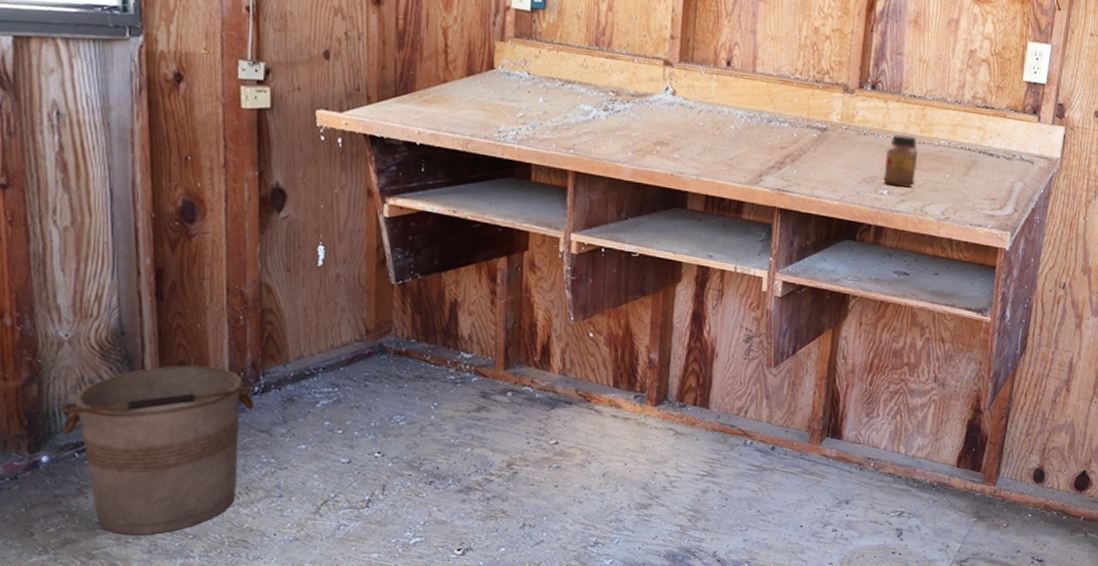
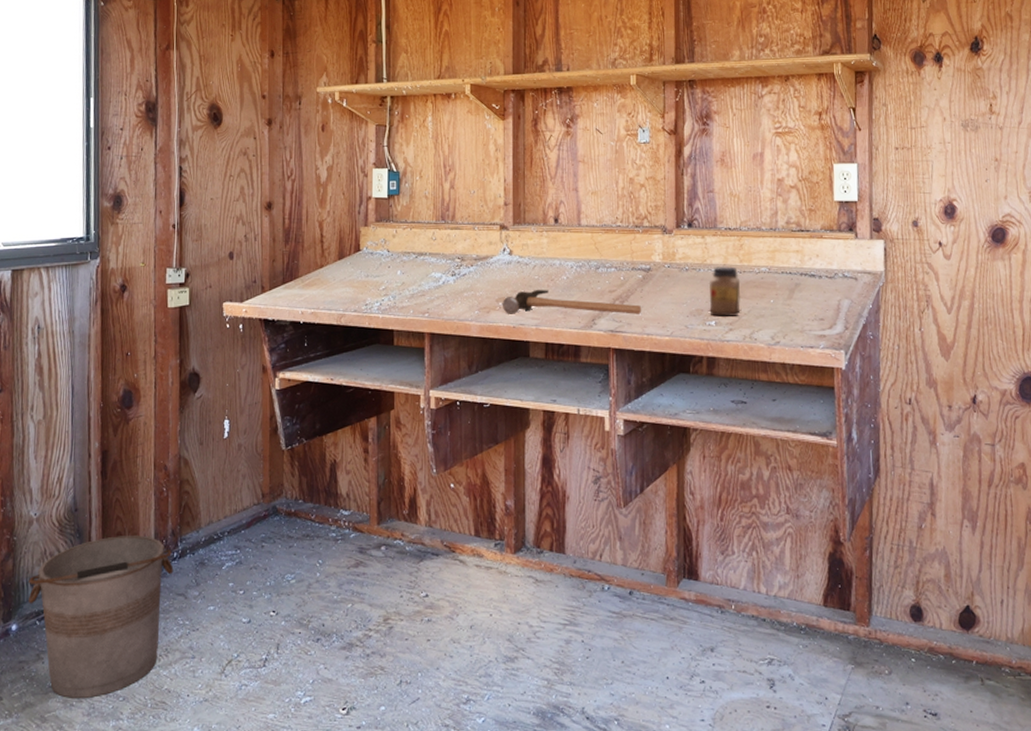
claw hammer: none [659,137,814,175] -> present [502,290,642,314]

